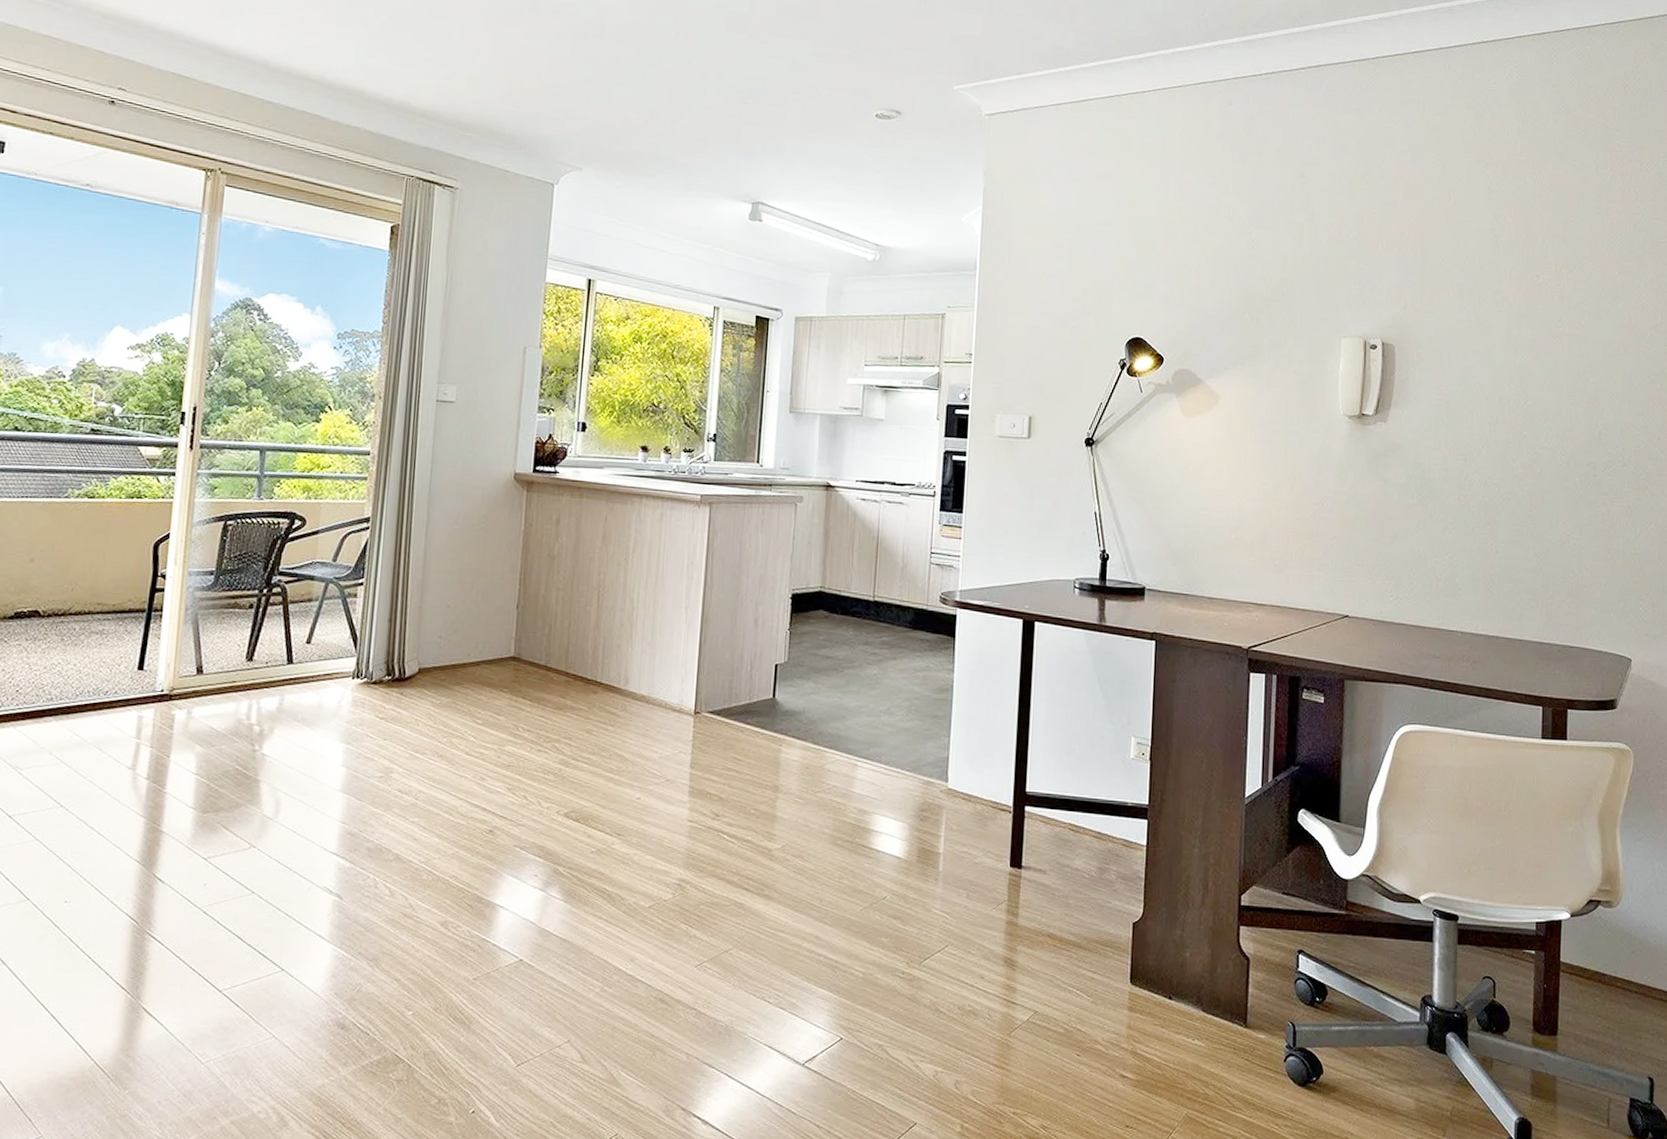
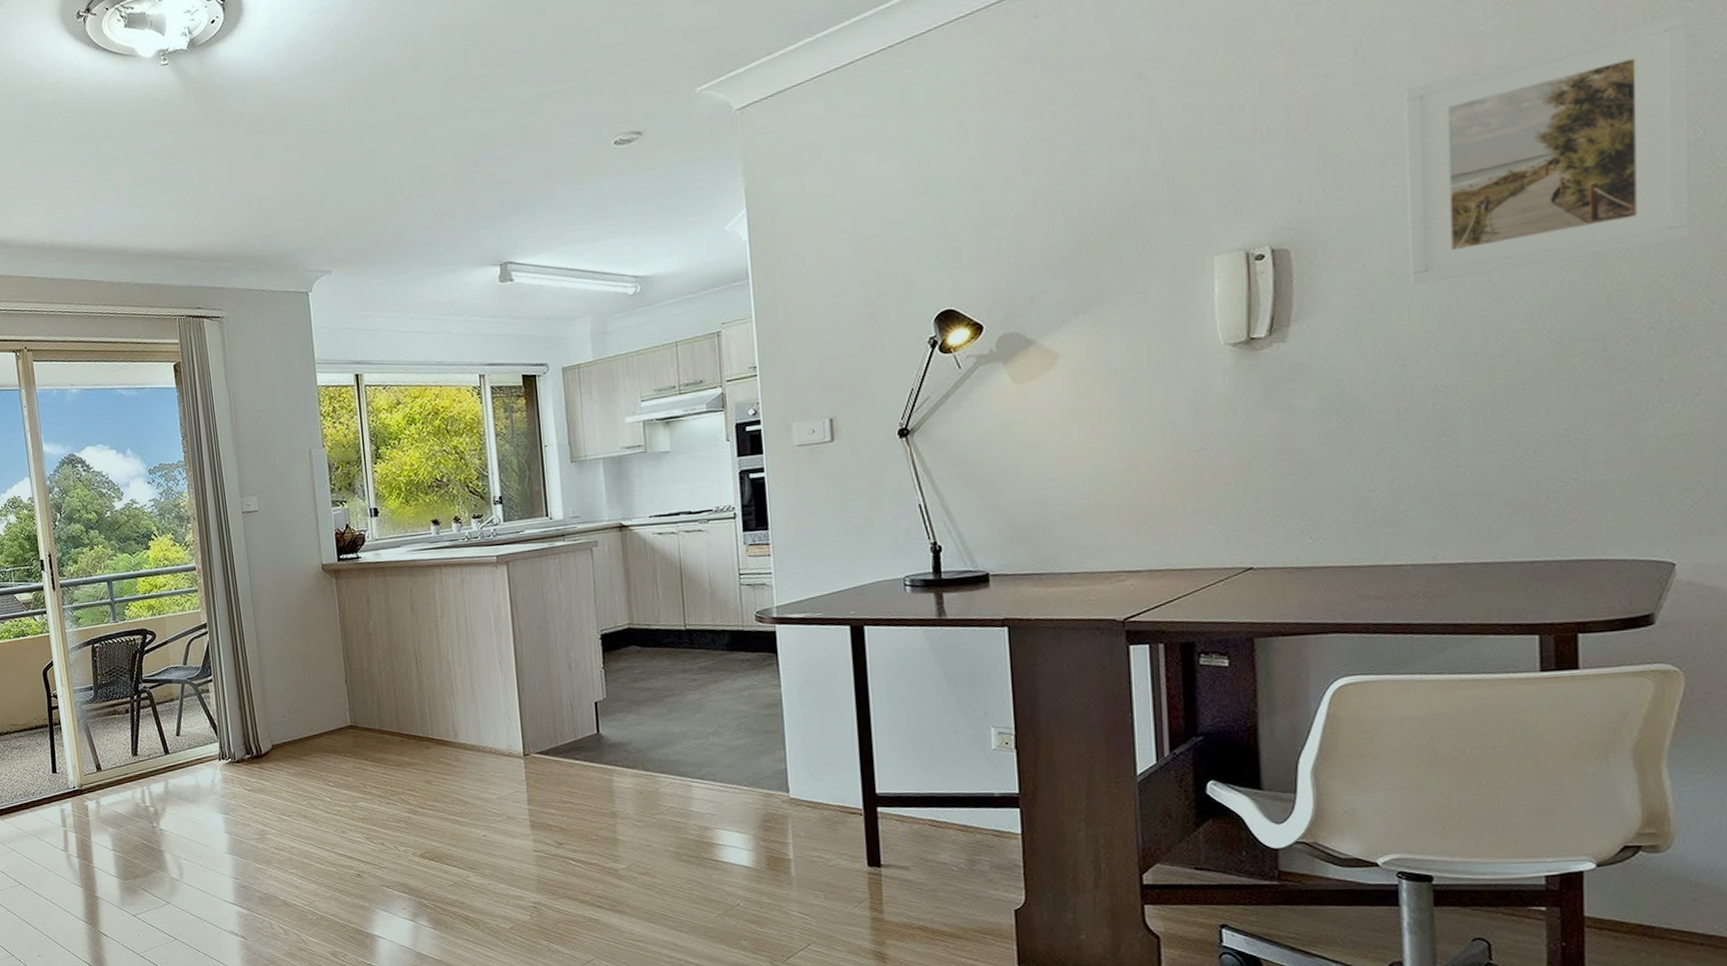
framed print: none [1474,226,1656,400] -> present [1404,12,1691,285]

